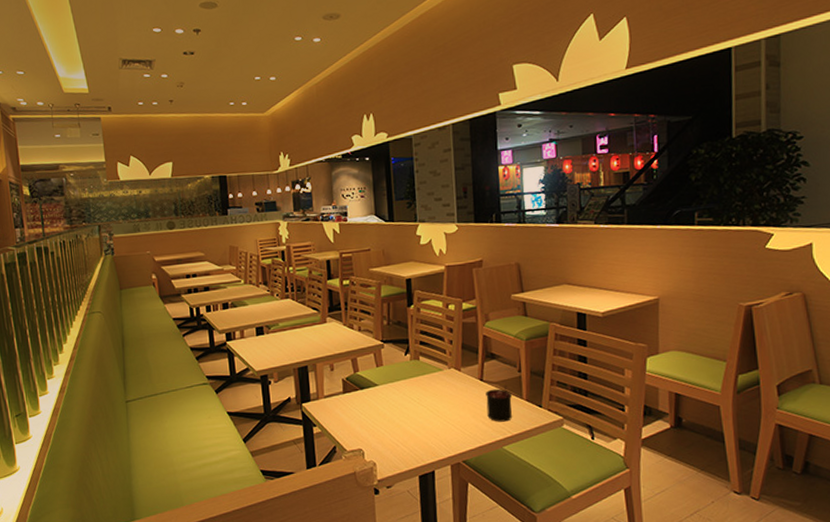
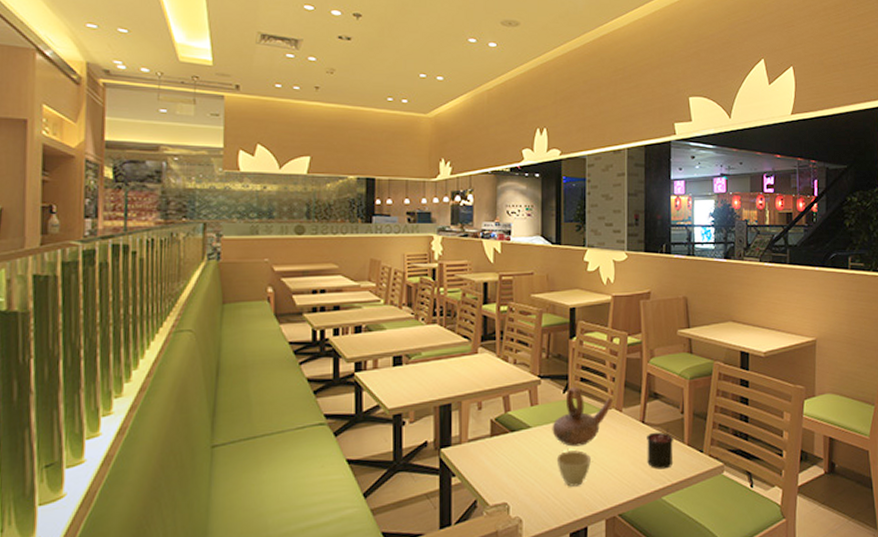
teapot: none [396,349,453,402] -> present [552,386,614,447]
cup: none [402,405,434,436] -> present [556,450,591,487]

